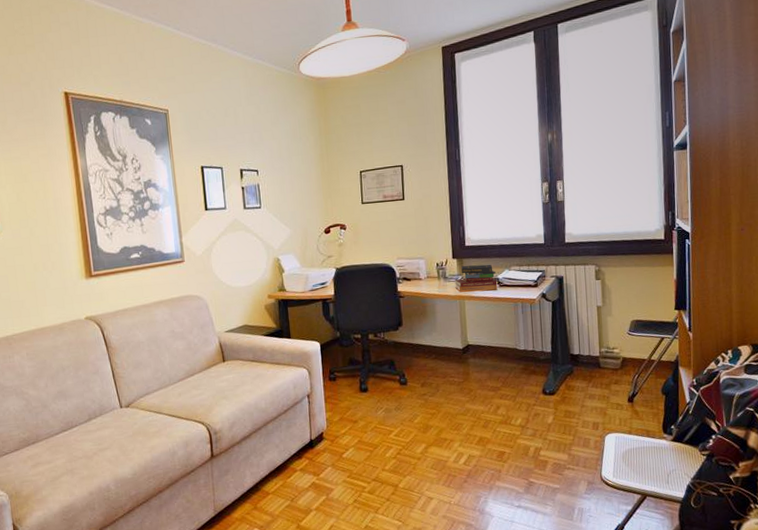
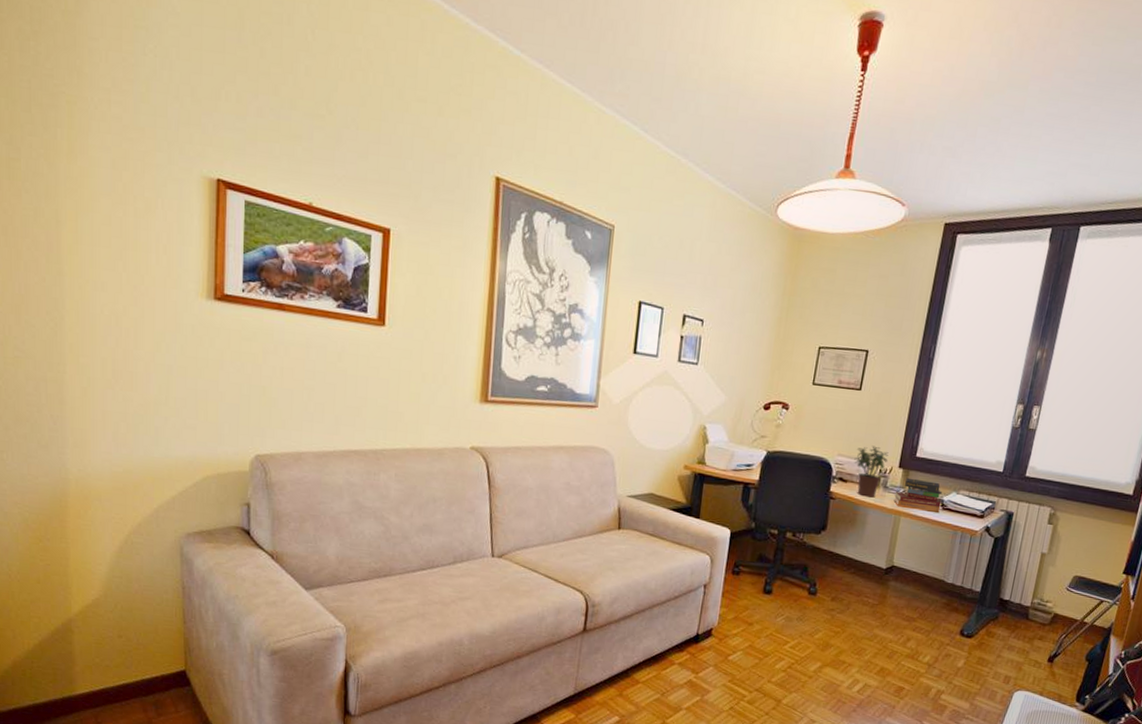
potted plant: none [412,244,441,290] -> present [854,445,889,498]

